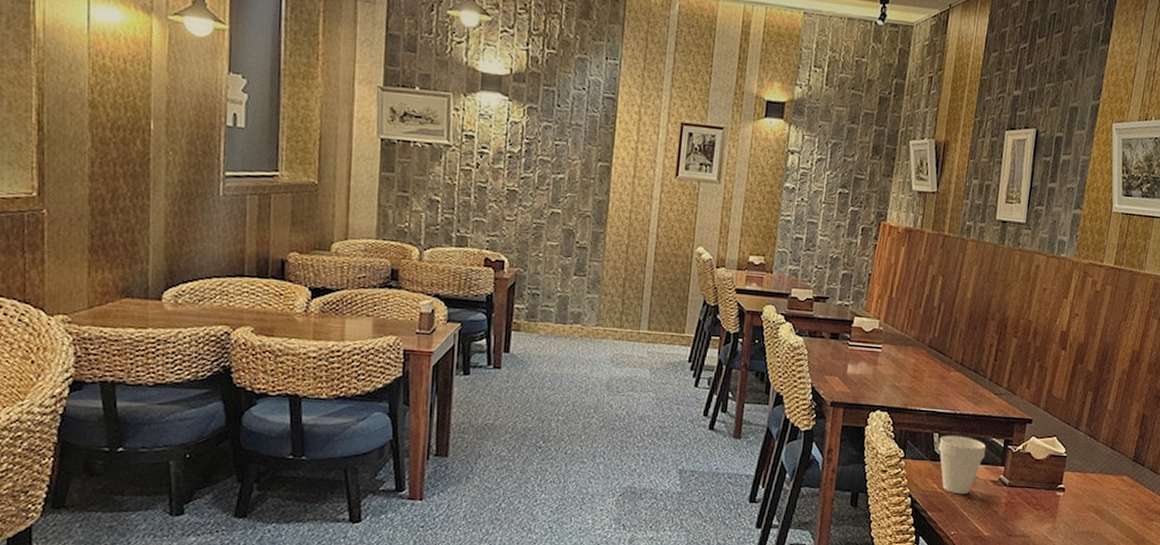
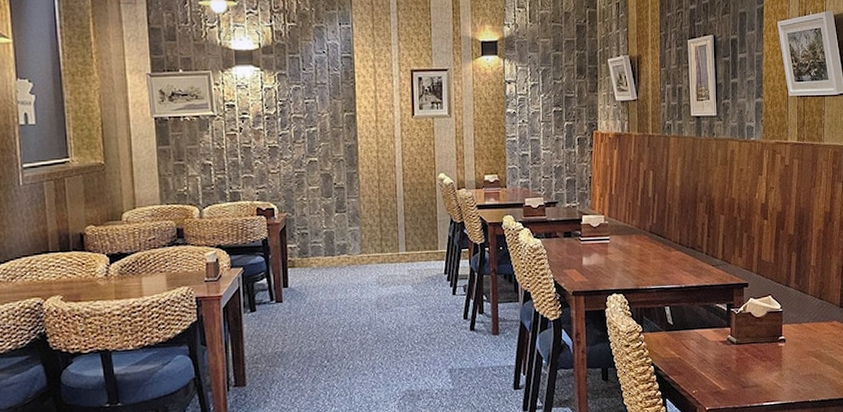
cup: present [938,435,987,495] -> none [671,306,713,358]

